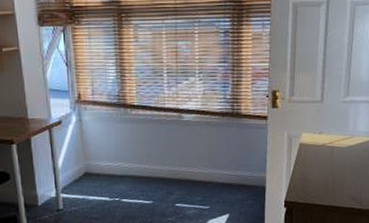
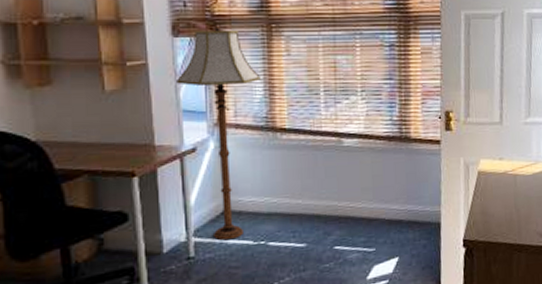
floor lamp: none [43,14,113,197] -> present [176,23,261,241]

